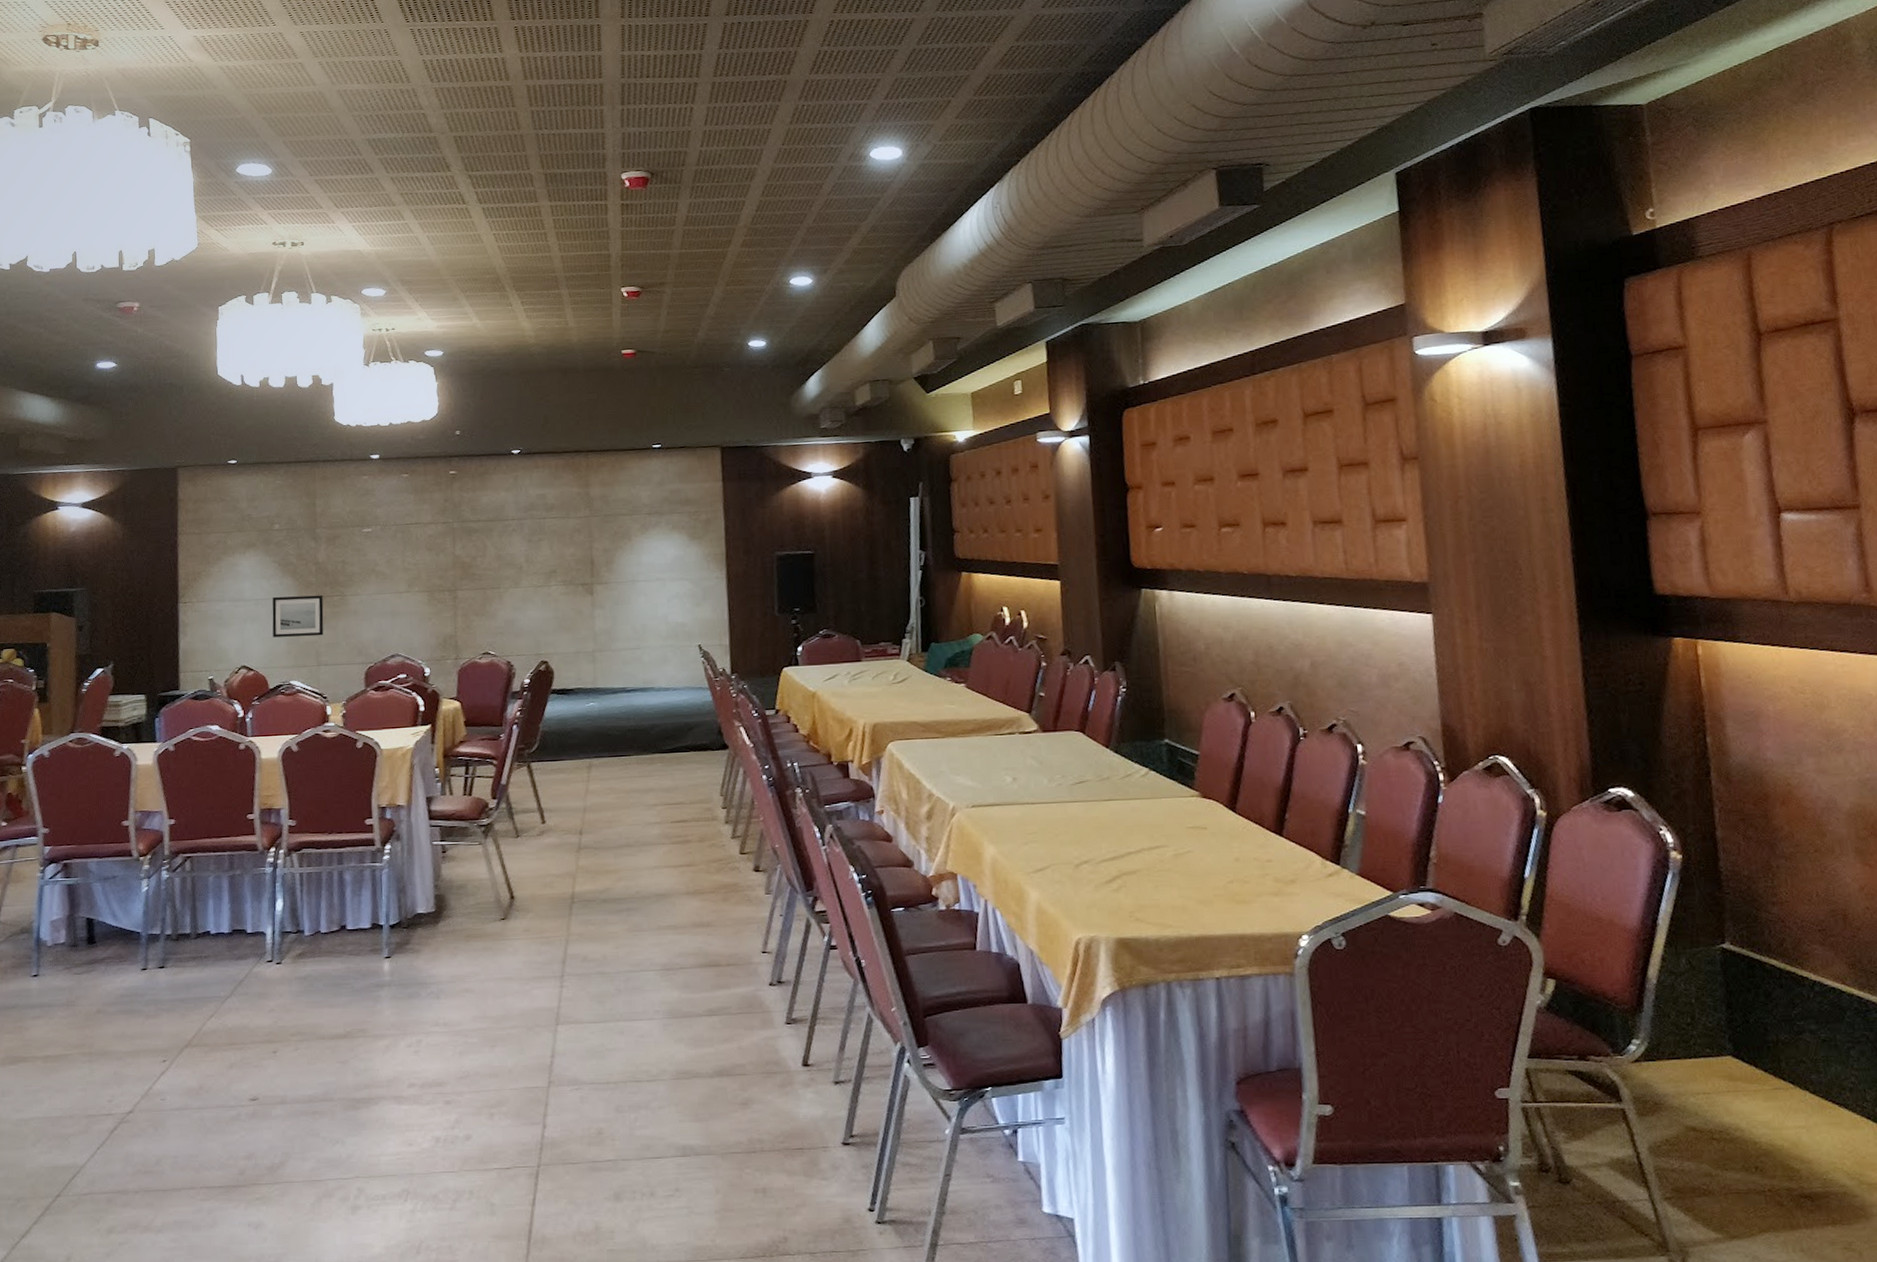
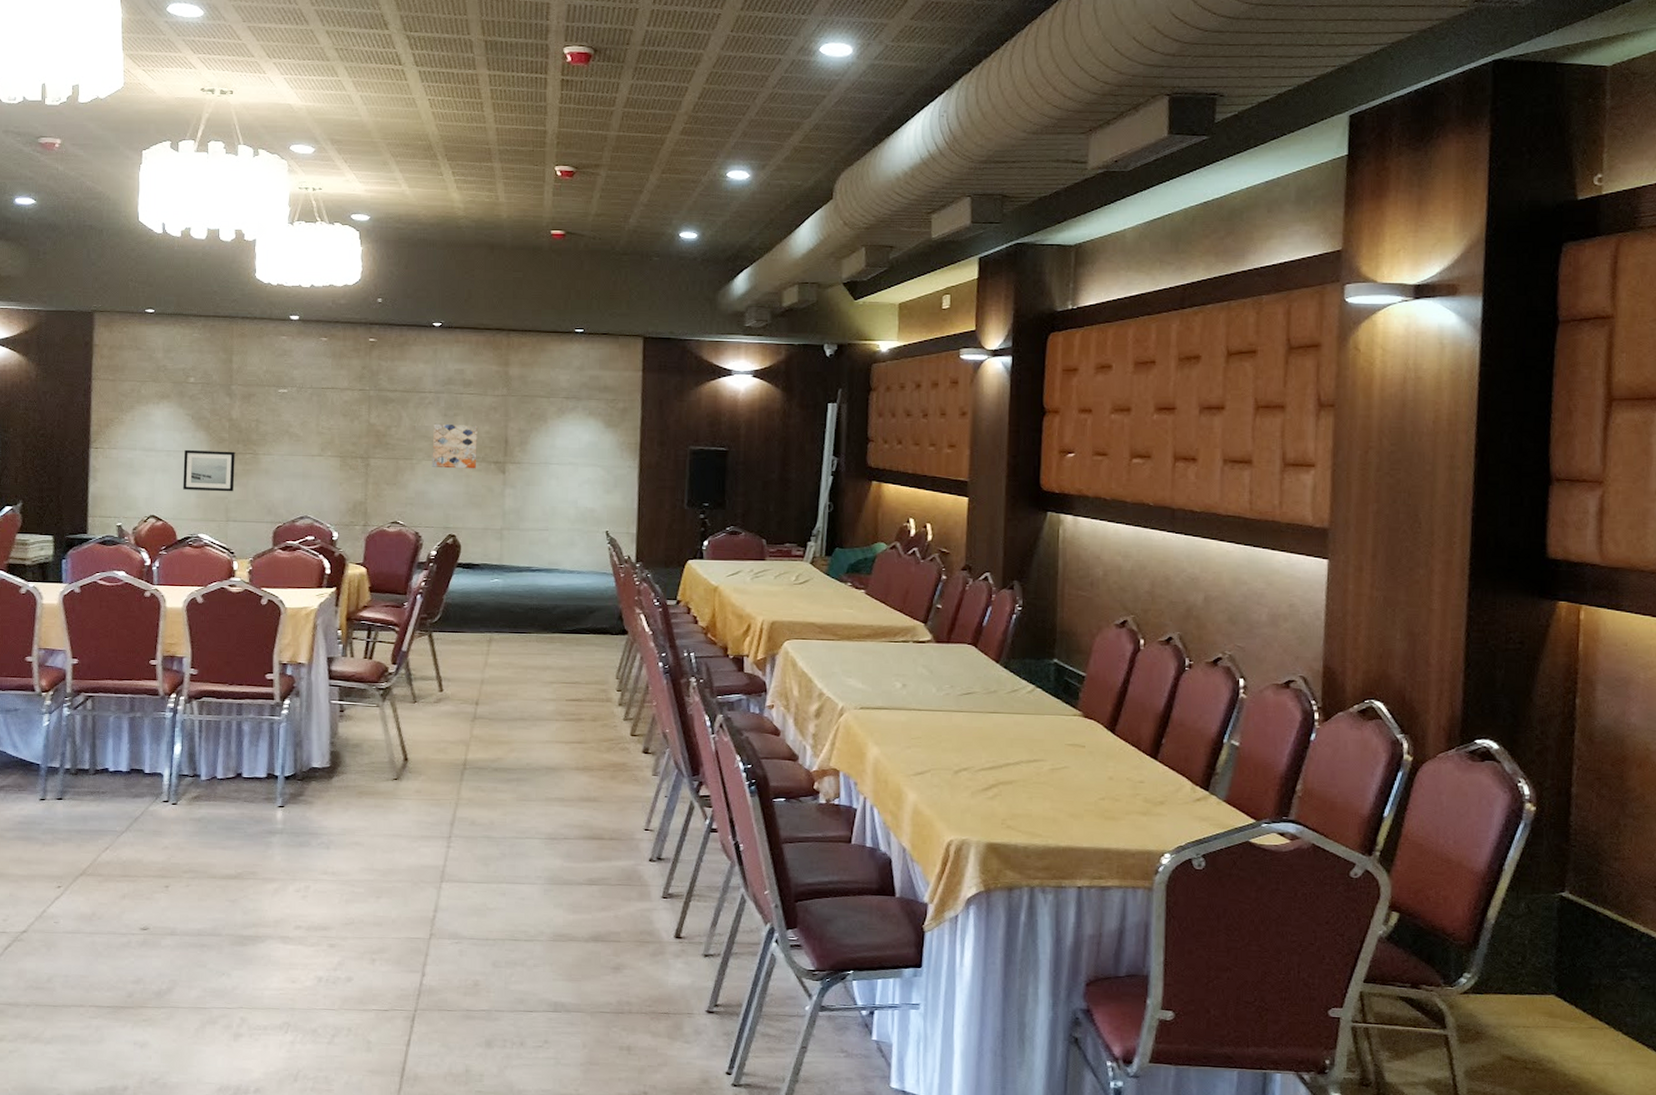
wall art: none [518,548,564,594] -> present [432,423,478,469]

